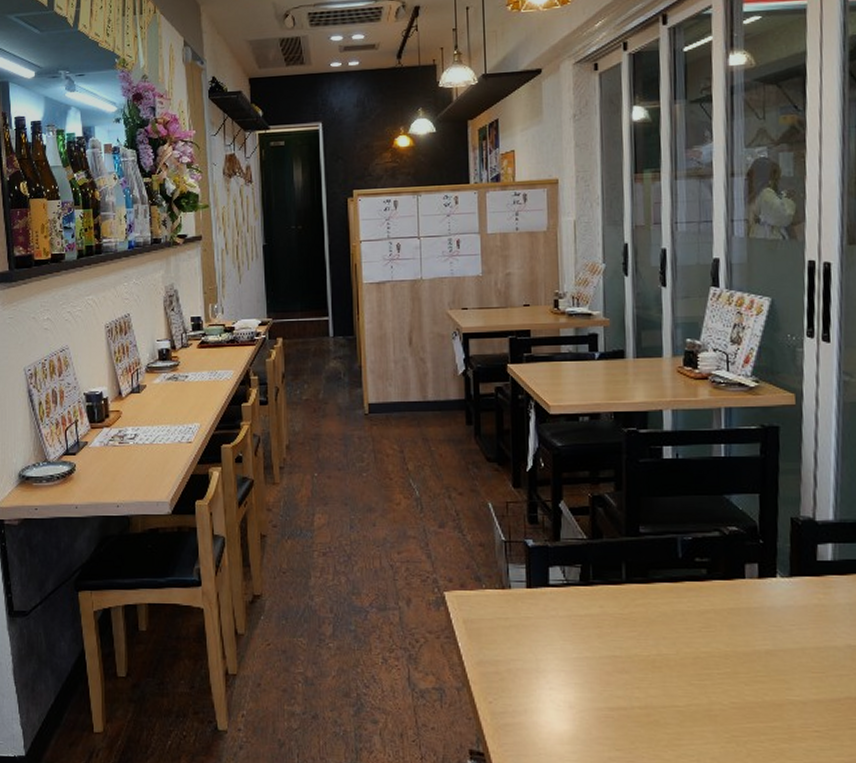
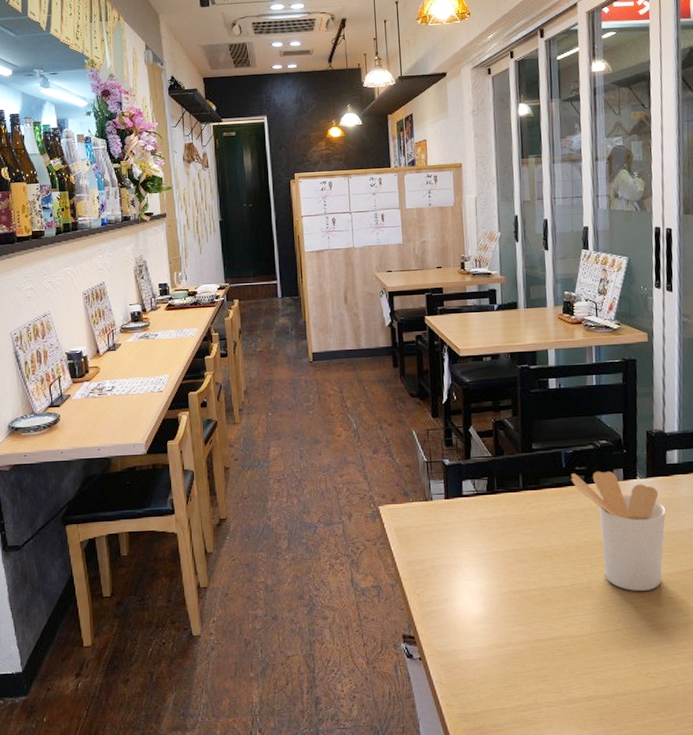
utensil holder: none [689,564,815,720] -> present [571,471,666,591]

